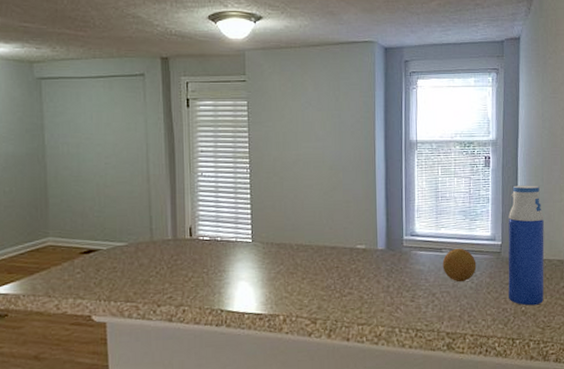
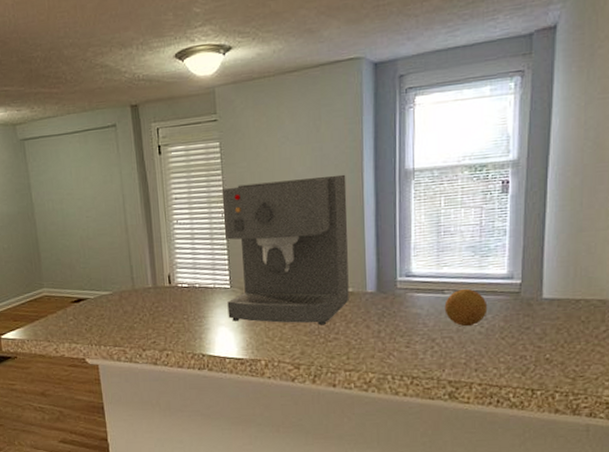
coffee maker: none [247,140,362,280] -> present [221,174,349,325]
water bottle: present [508,185,545,306] -> none [529,211,581,353]

